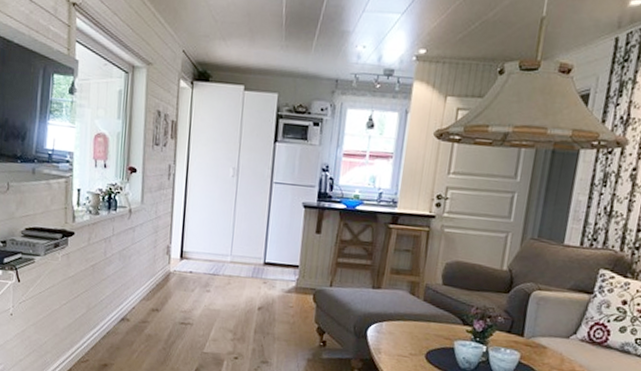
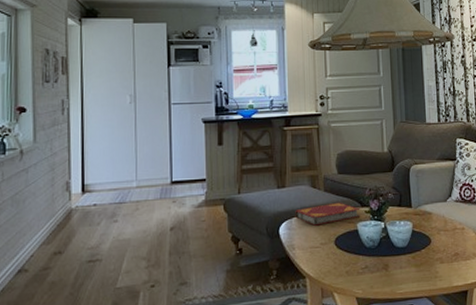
hardback book: none [386,313,462,336] -> present [295,202,361,226]

